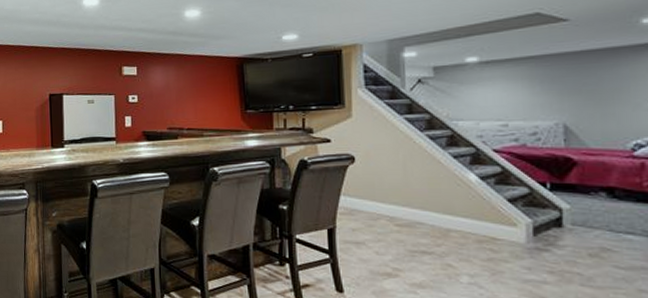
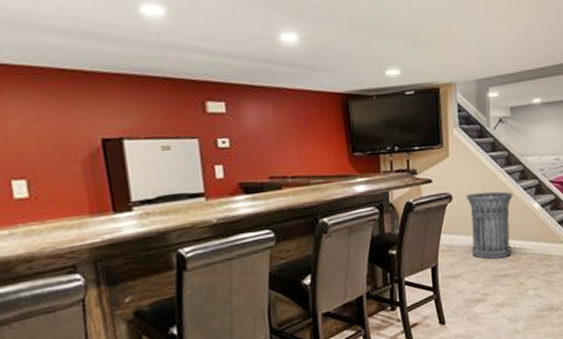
trash can: none [372,156,438,233] -> present [466,191,514,260]

